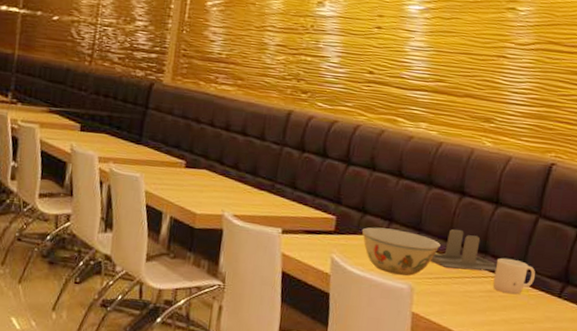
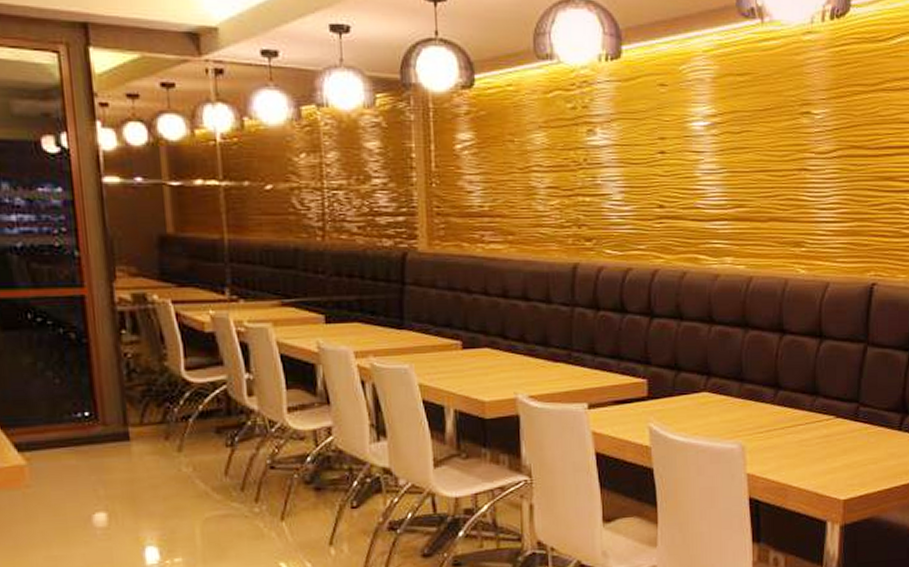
bowl: present [361,227,440,276] -> none [678,383,767,435]
napkin holder: present [431,229,497,271] -> none [759,373,830,418]
mug: present [493,257,536,295] -> none [829,396,872,436]

